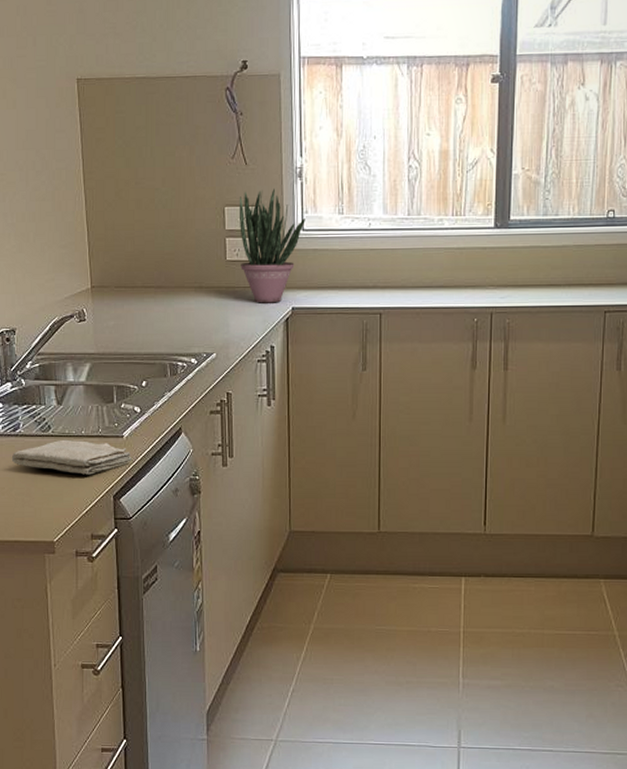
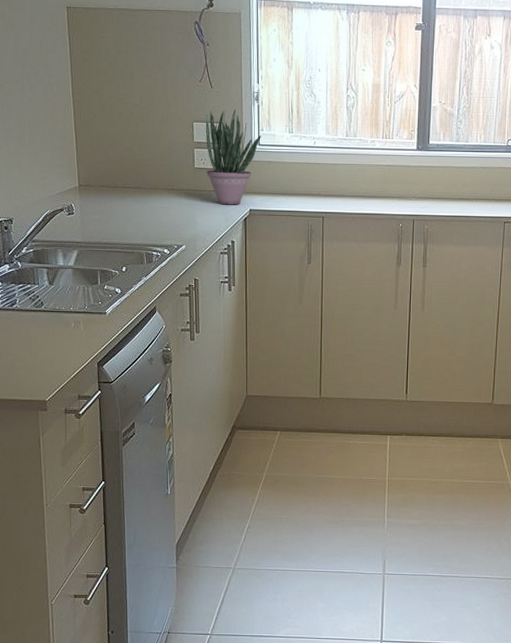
washcloth: present [11,439,132,475] -> none [9,314,113,345]

